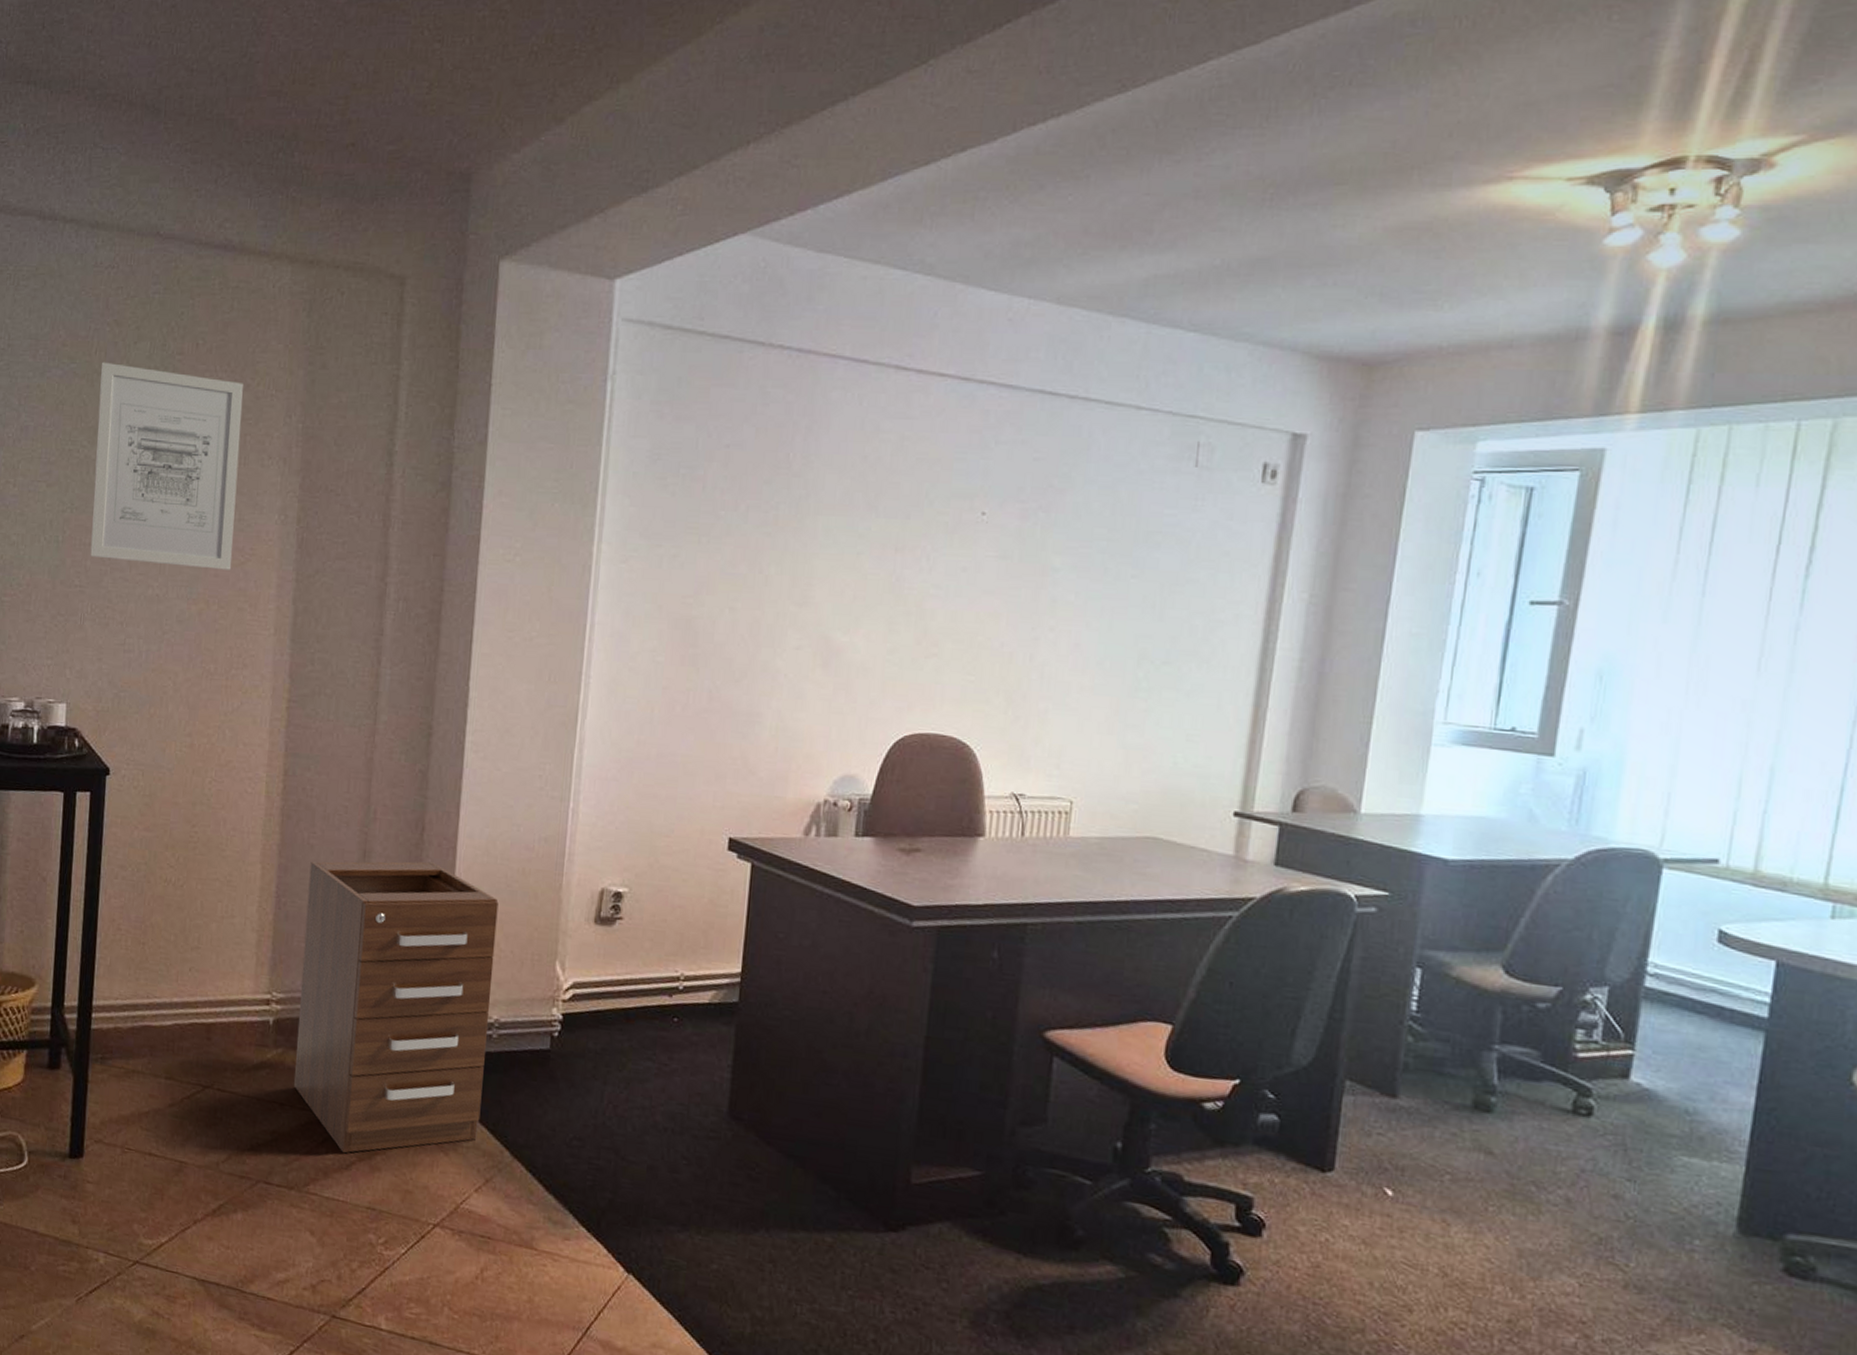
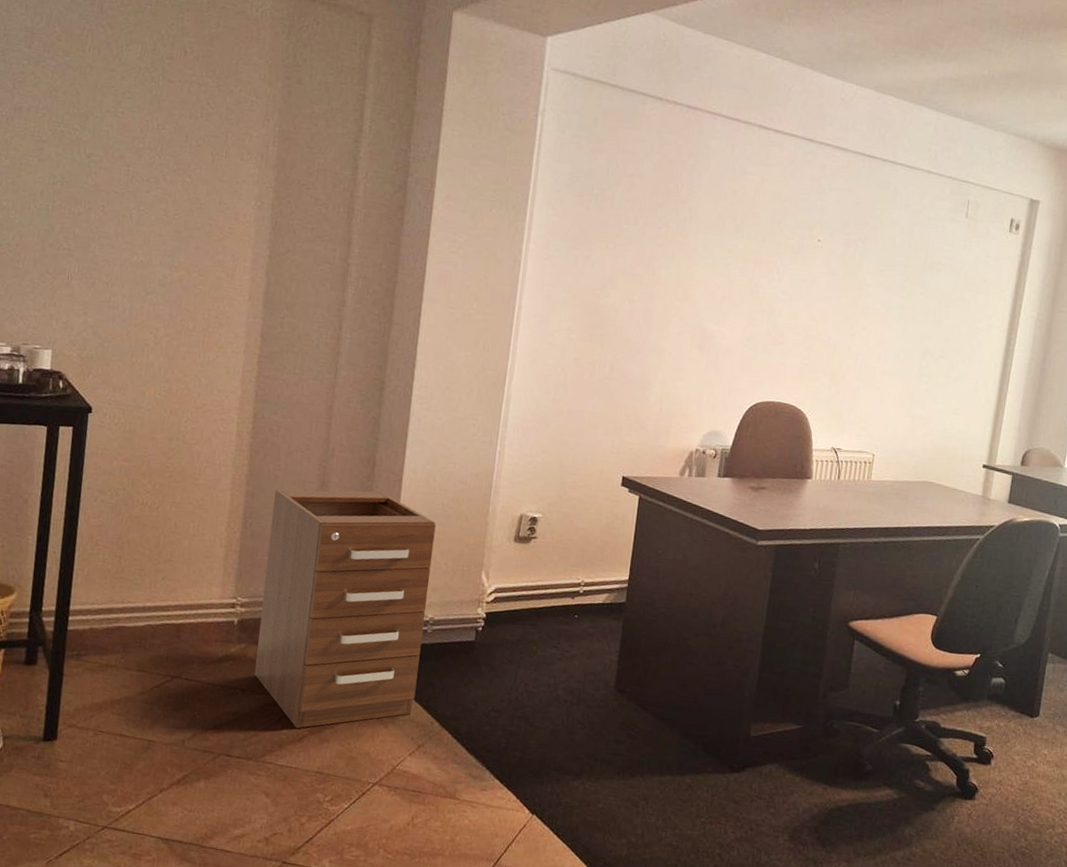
wall art: present [90,362,243,570] -> none [79,58,227,245]

